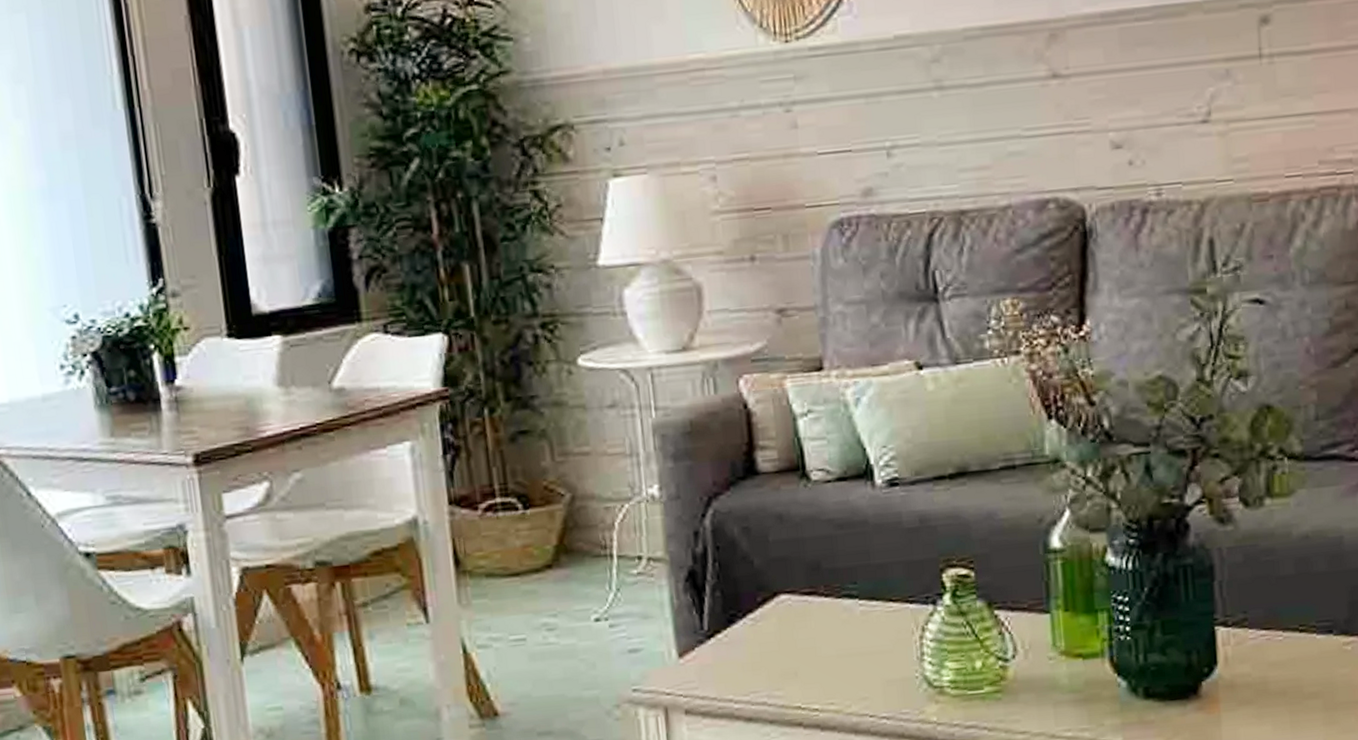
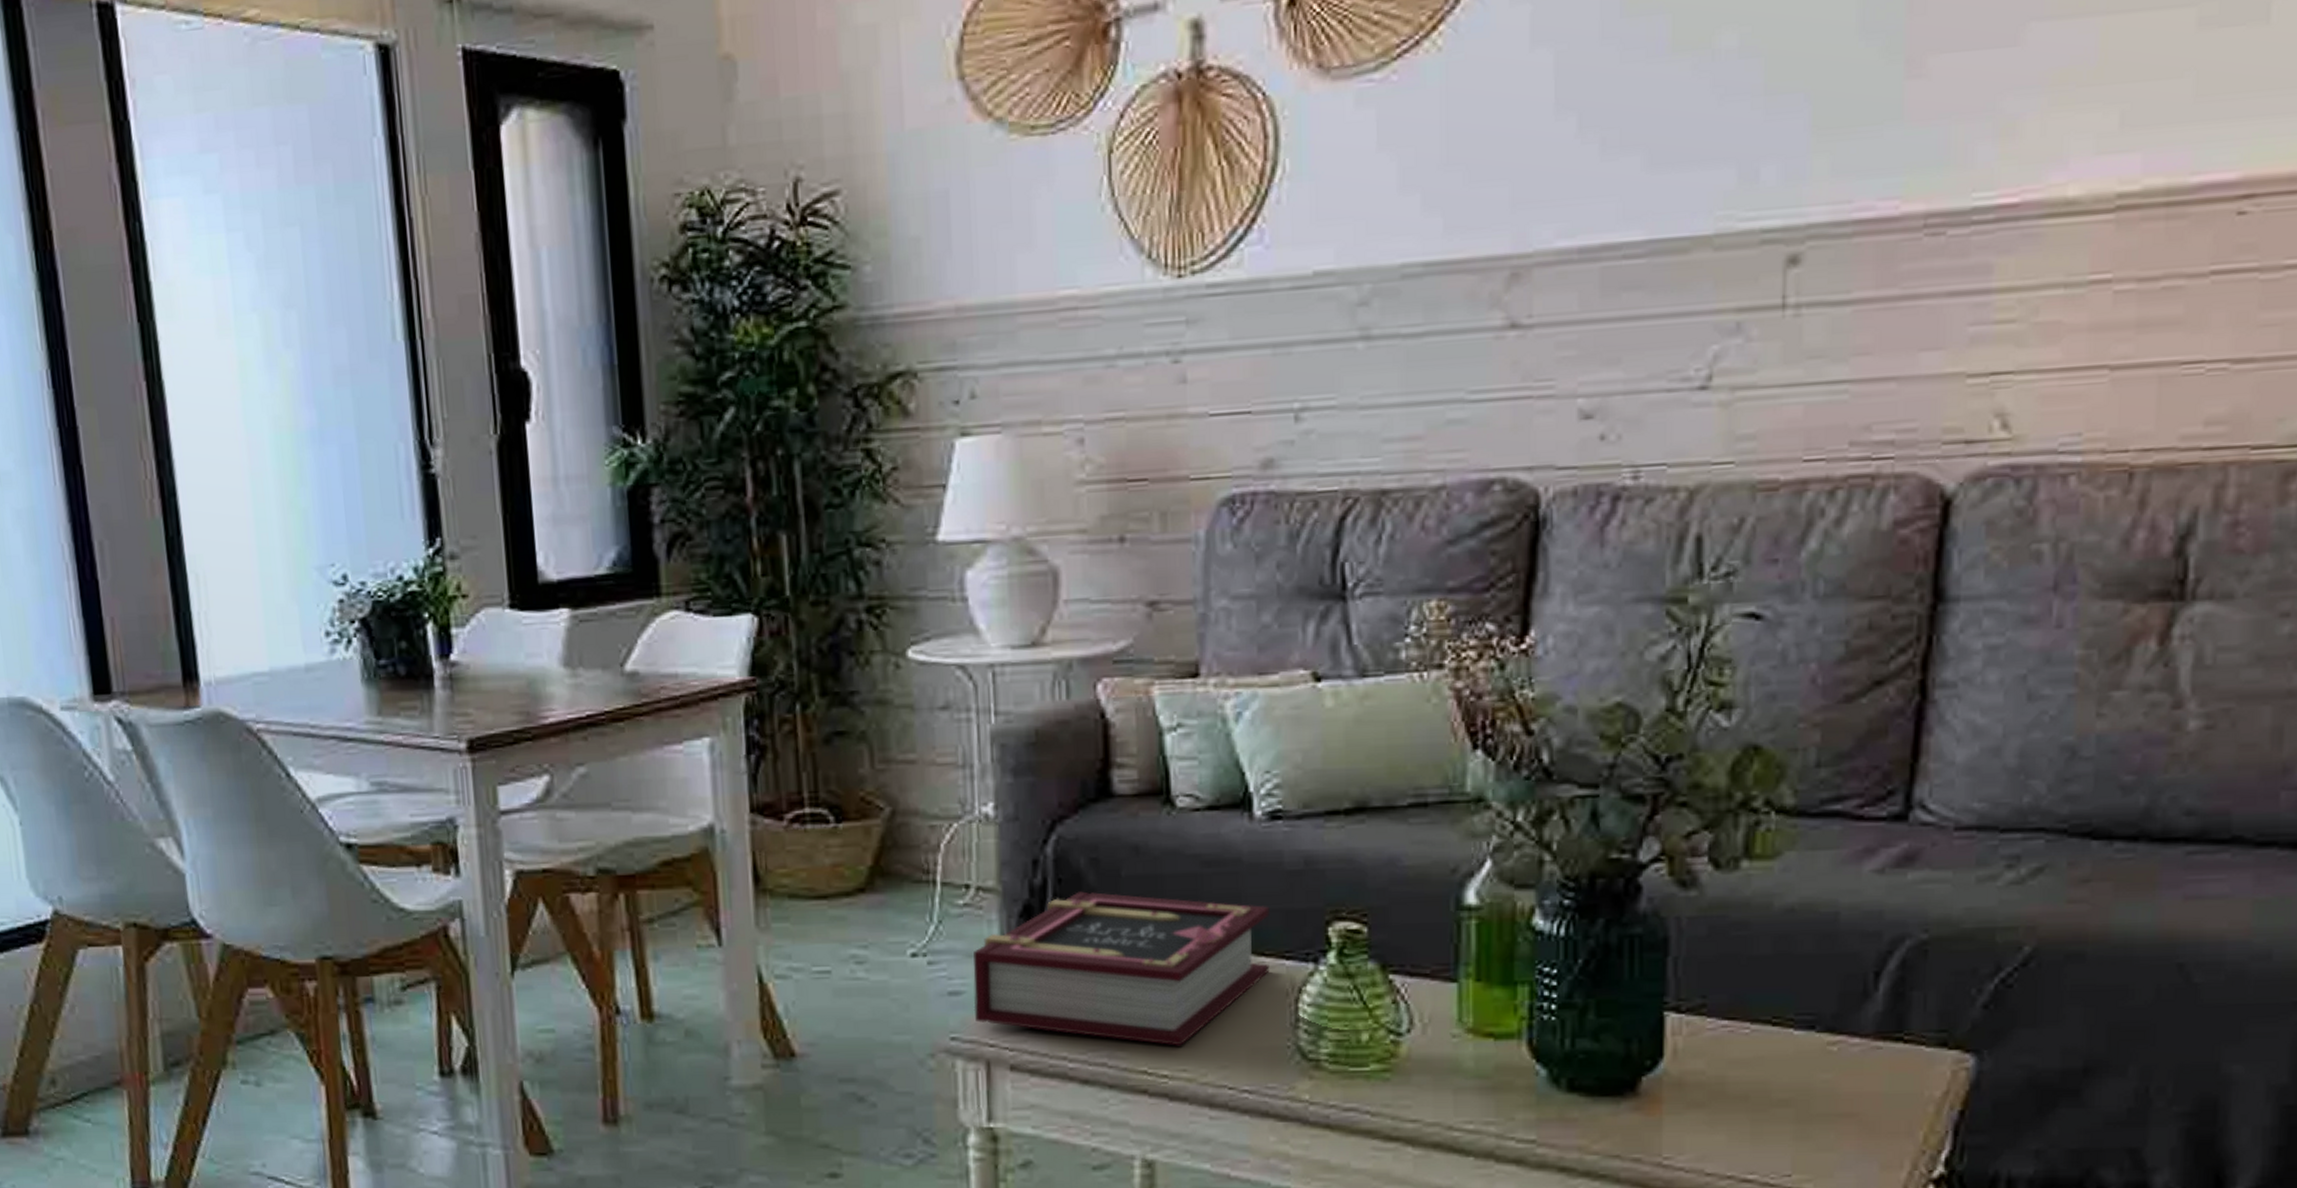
book: none [648,556,897,683] -> present [973,891,1270,1046]

